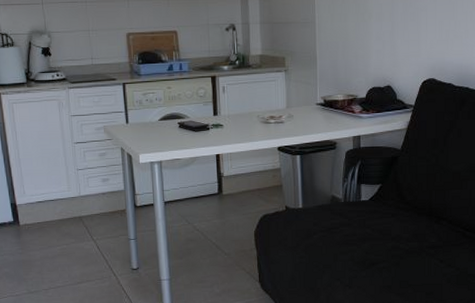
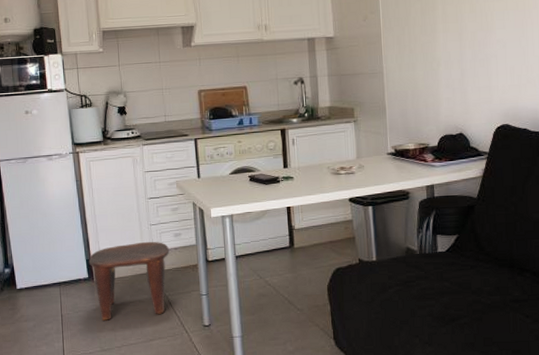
stool: none [13,186,98,264] -> present [88,241,170,321]

